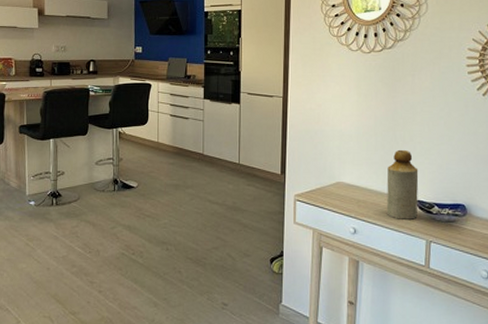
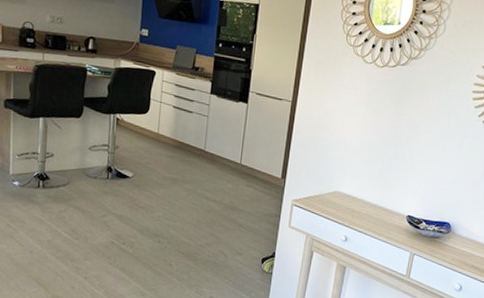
bottle: present [386,149,419,220] -> none [378,165,413,233]

